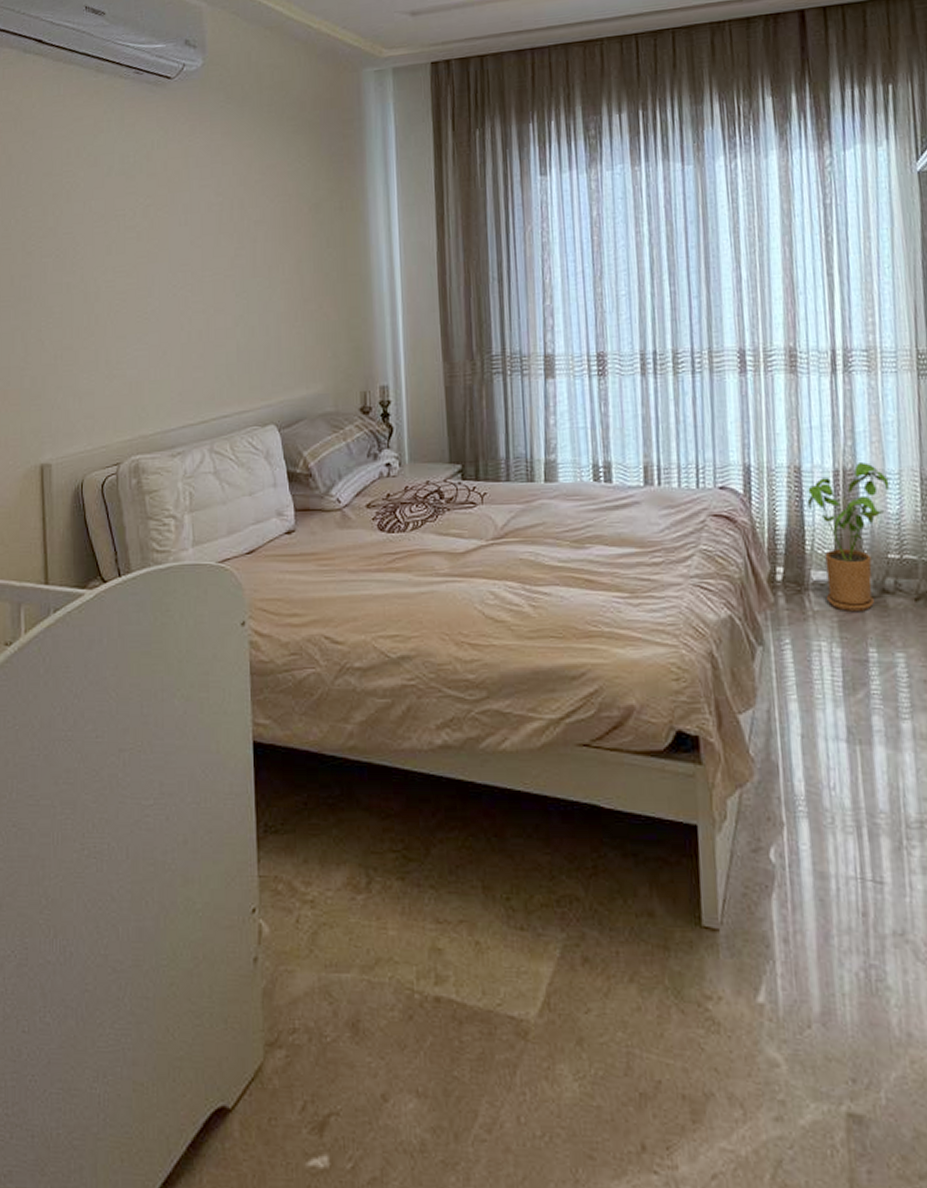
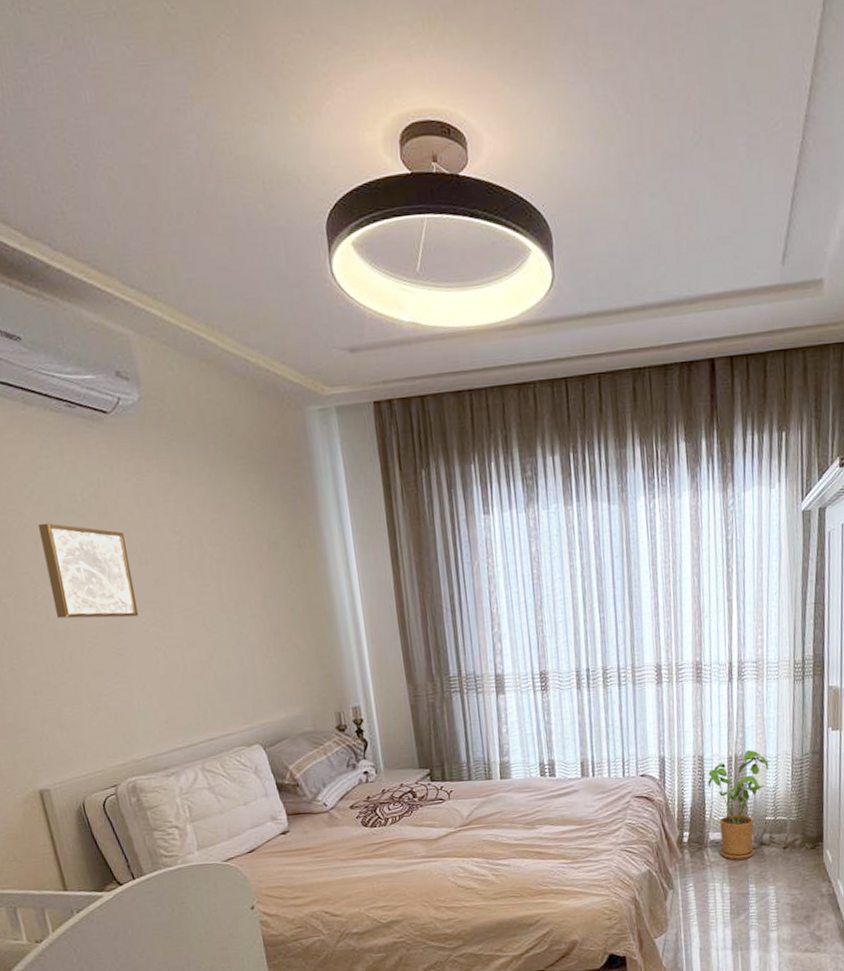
wall art: none [89,183,170,280] -> present [37,523,139,619]

